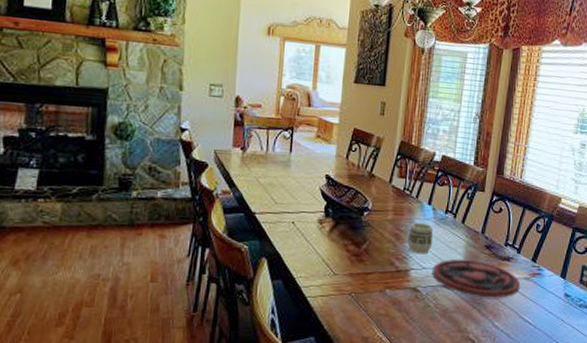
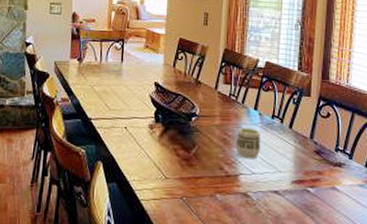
plate: present [432,259,521,298] -> none [262,164,355,205]

